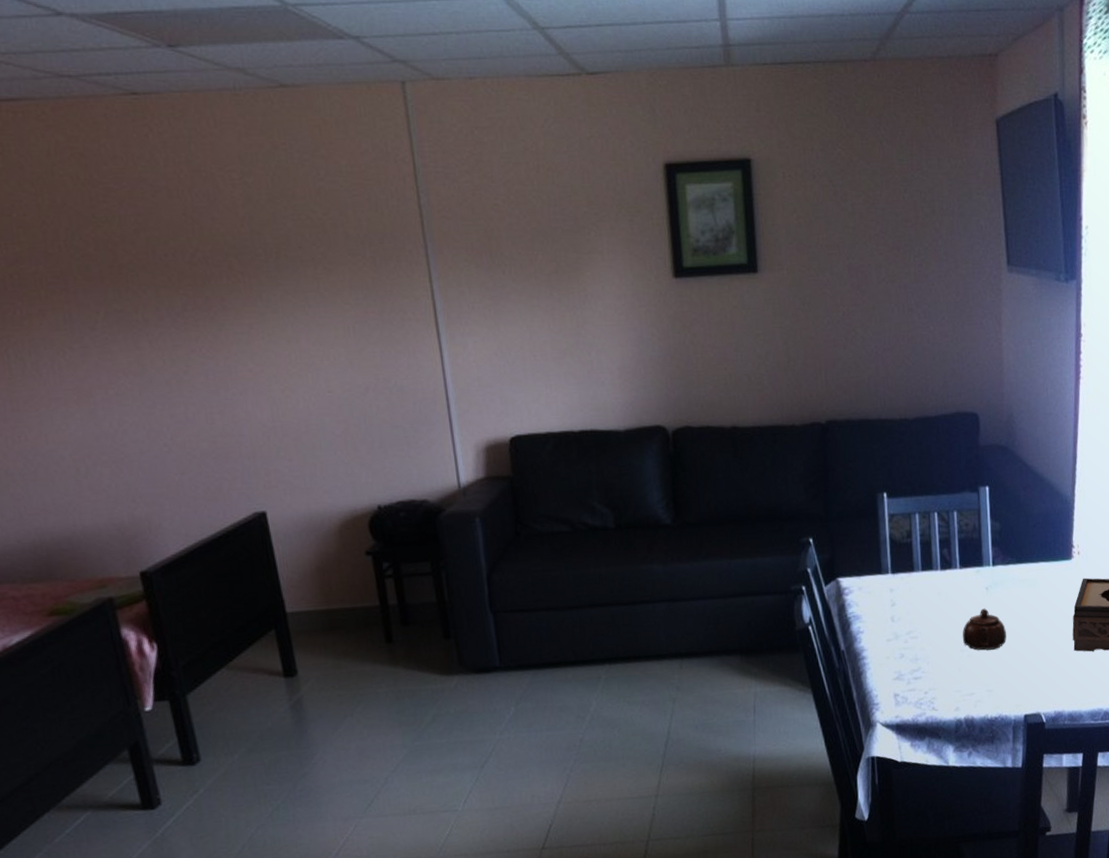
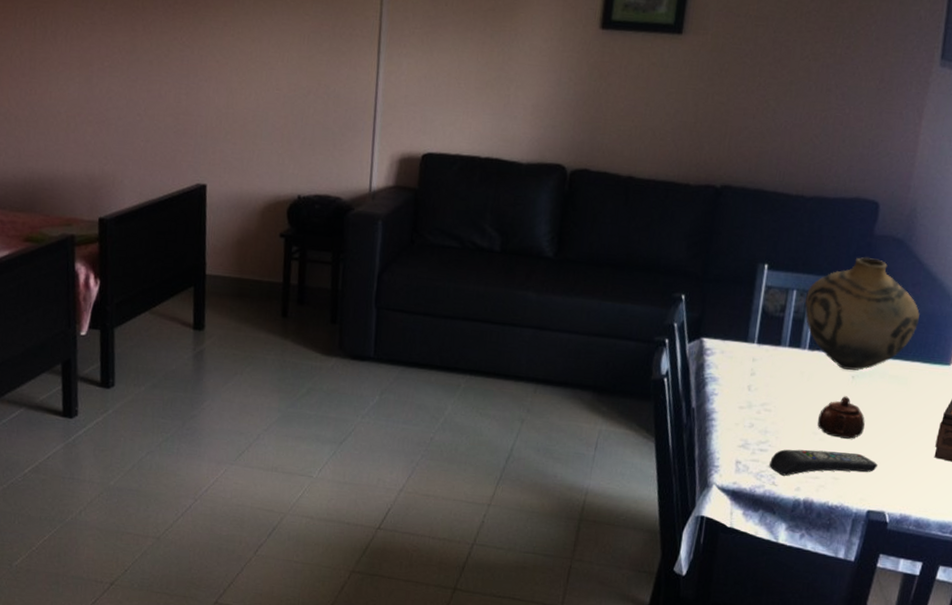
remote control: none [926,661,1025,699] -> present [769,449,878,476]
vase: none [928,468,1036,583] -> present [804,256,920,371]

